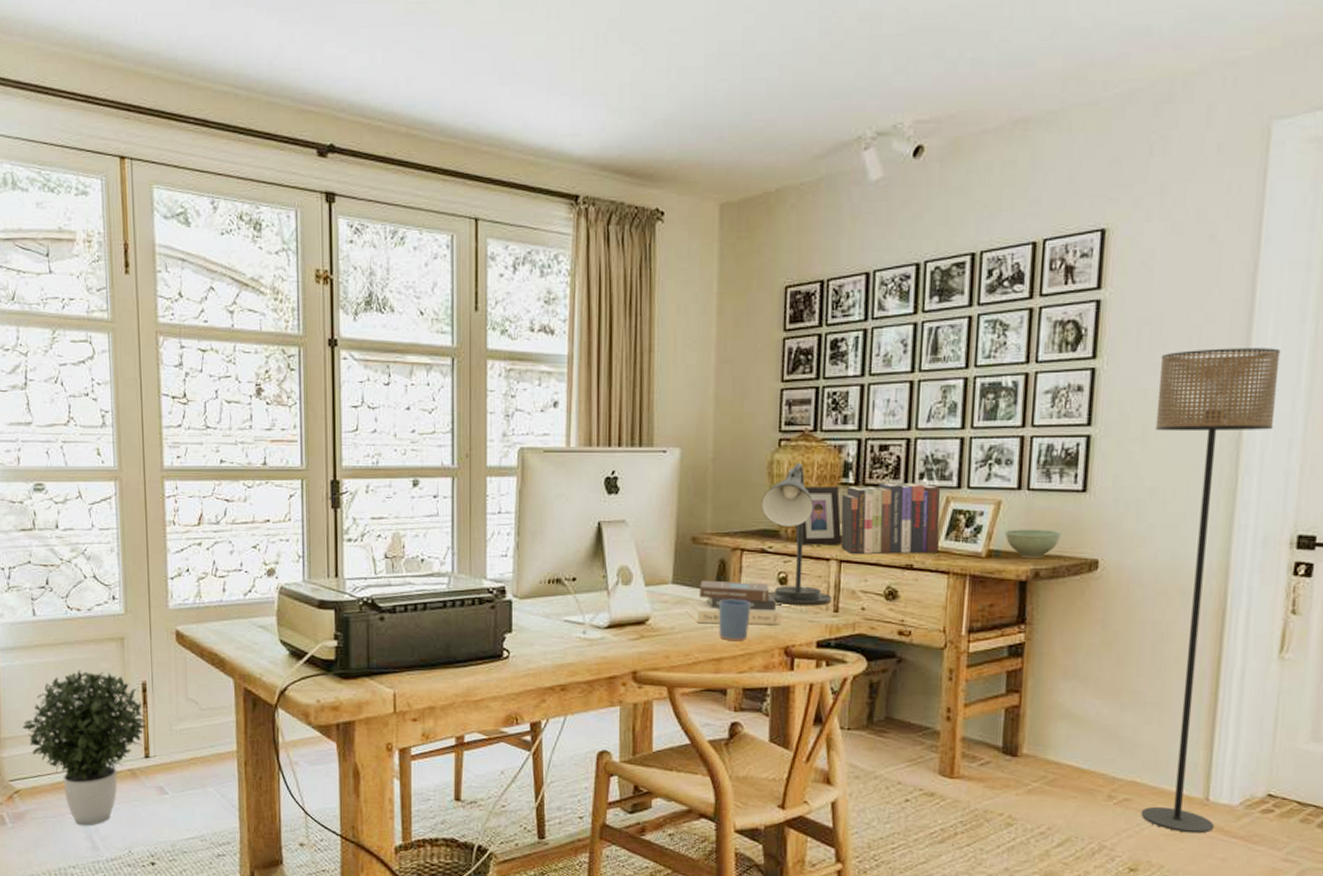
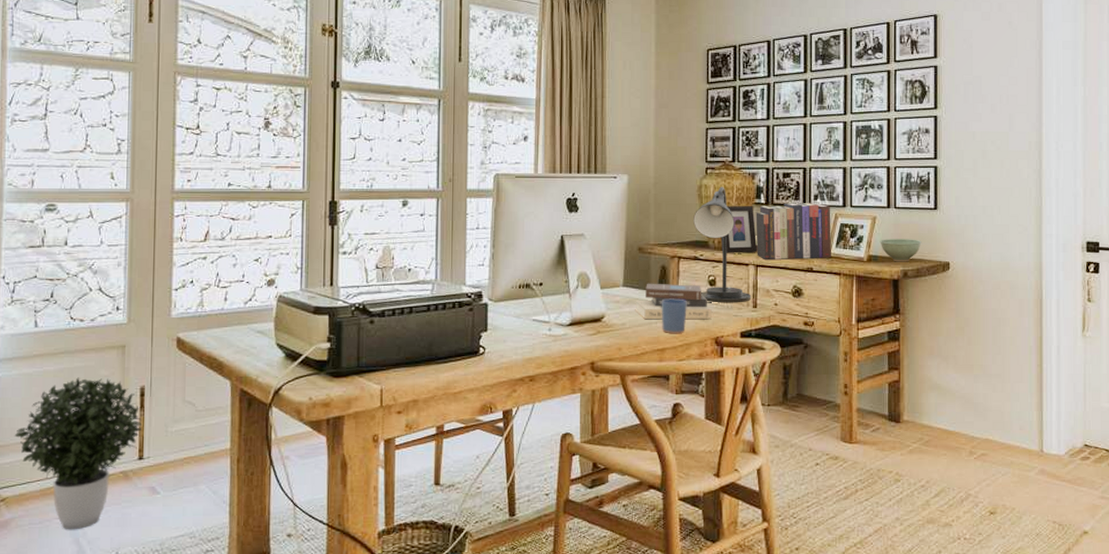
floor lamp: present [1140,348,1281,834] -> none [982,103,1063,480]

